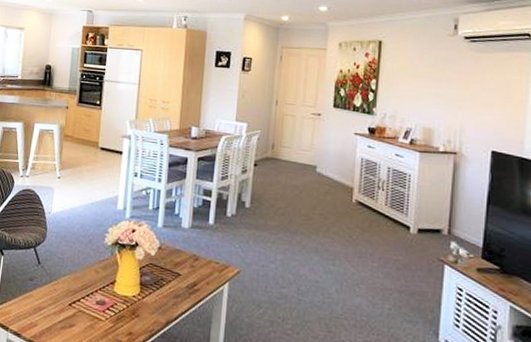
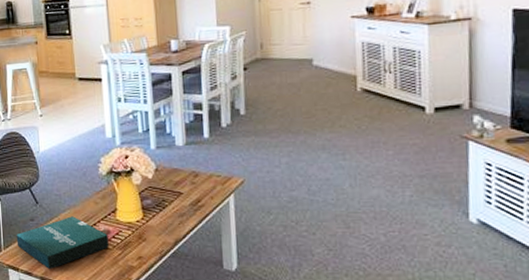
pizza box: none [11,281,103,333] -> present [16,216,109,269]

